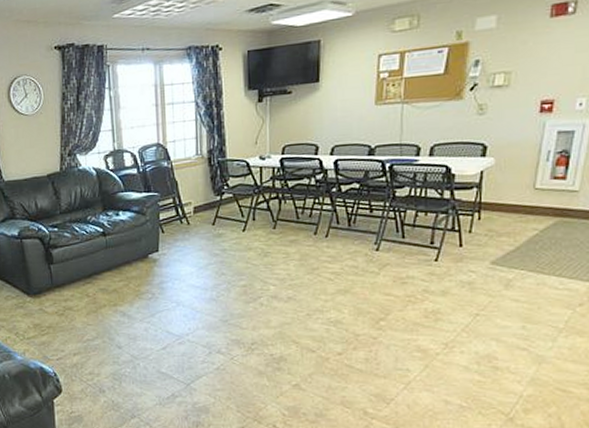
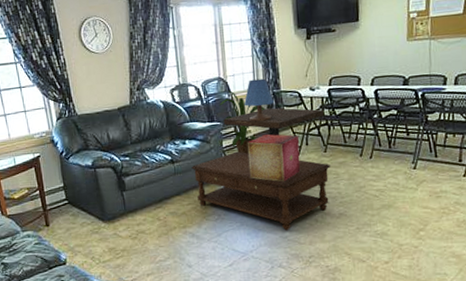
coffee table: none [124,225,281,314] -> present [191,151,331,231]
house plant: none [156,157,214,228] -> present [218,89,270,154]
side table: none [161,178,275,210] -> present [223,107,325,136]
table lamp: none [185,145,218,193] -> present [244,78,274,122]
decorative box: none [186,206,246,261] -> present [247,134,301,182]

